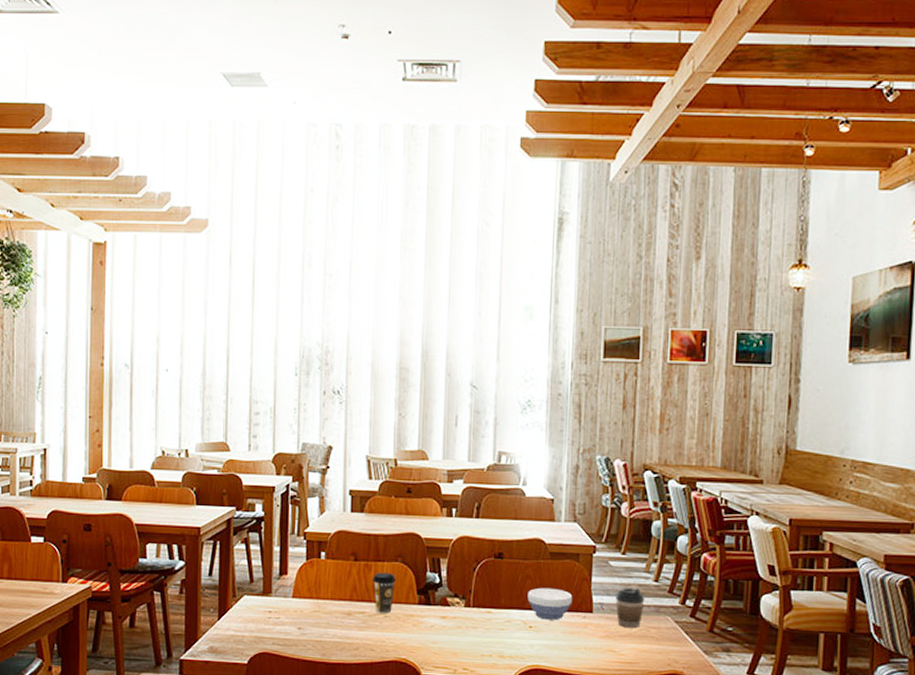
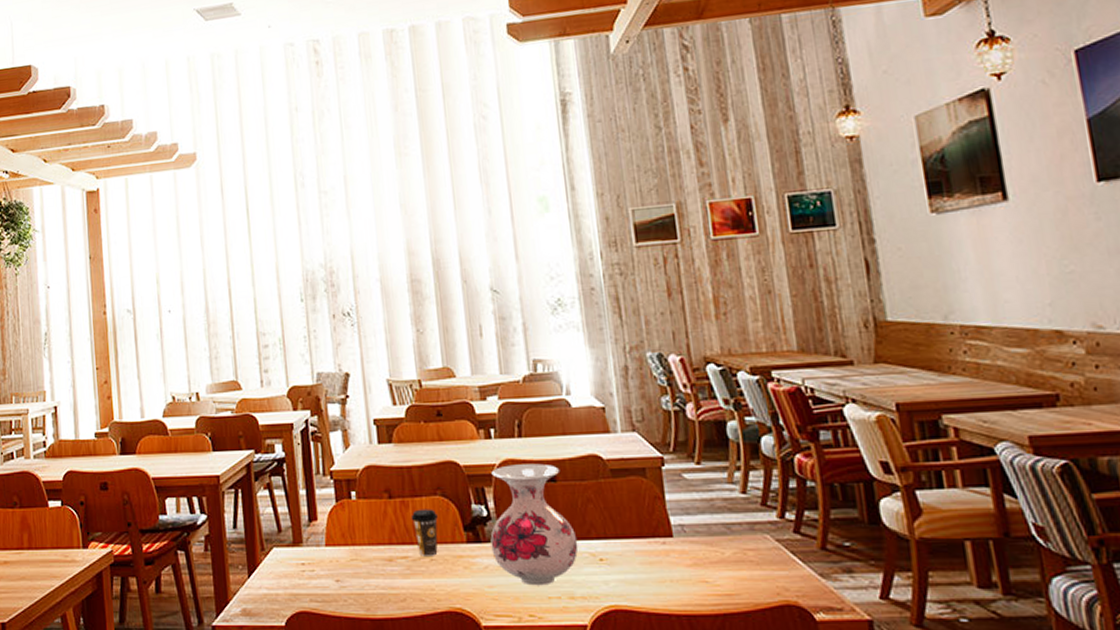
vase: none [439,541,513,645] -> present [490,463,579,586]
bowl: present [527,587,573,620] -> none [591,511,647,550]
coffee cup: present [614,588,645,628] -> none [696,504,735,551]

